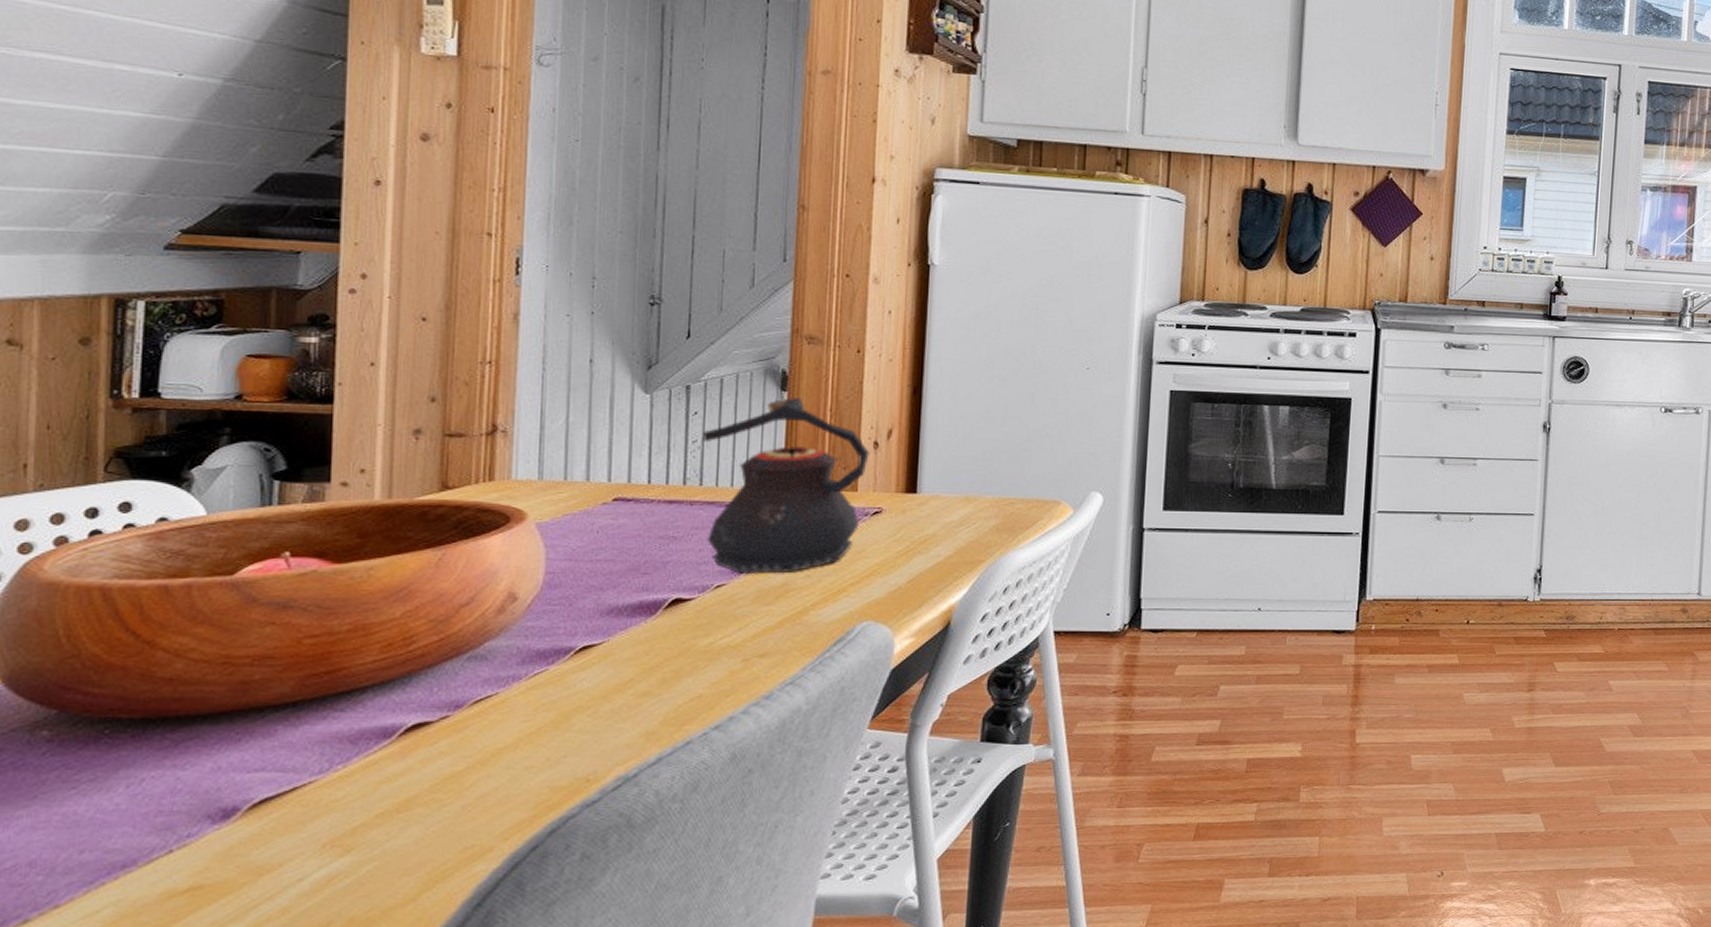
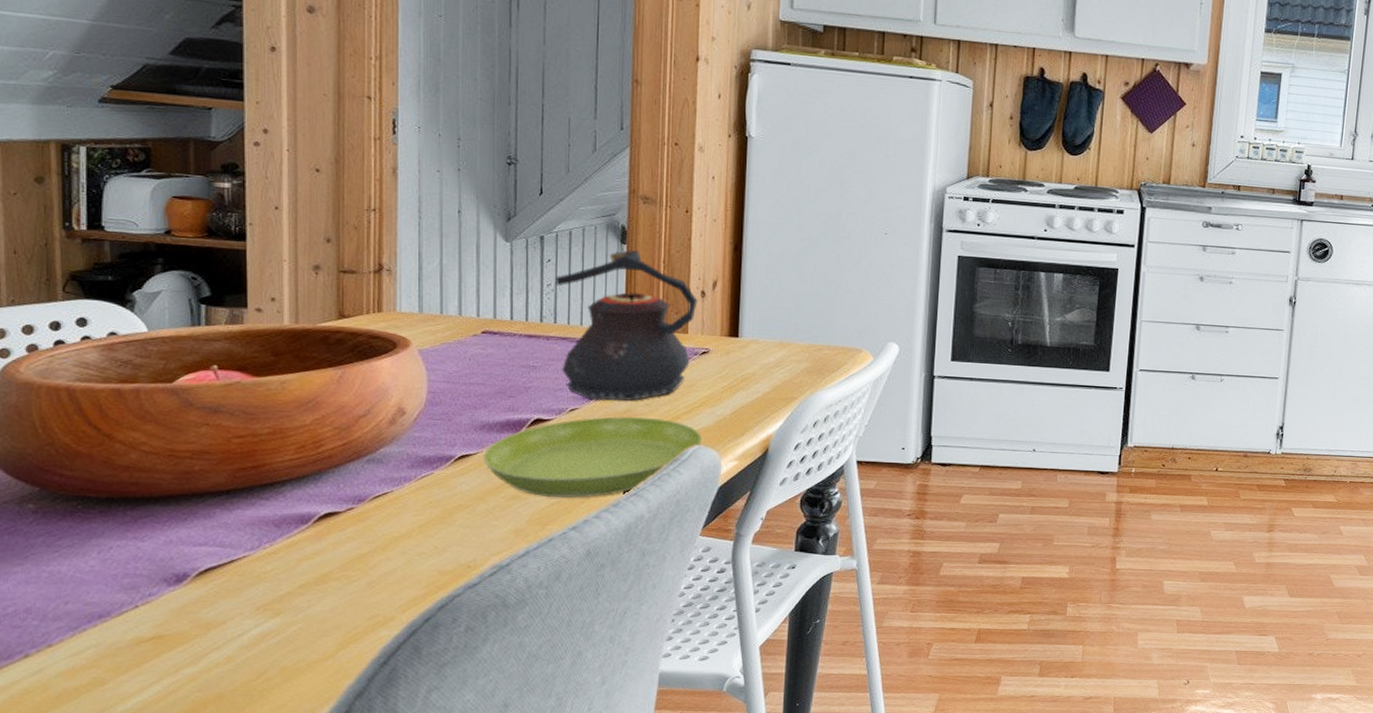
saucer: none [609,590,873,692] -> present [483,416,703,499]

